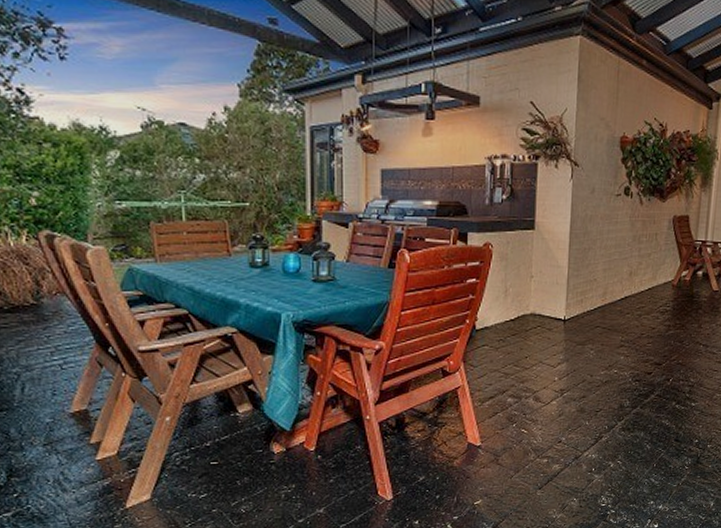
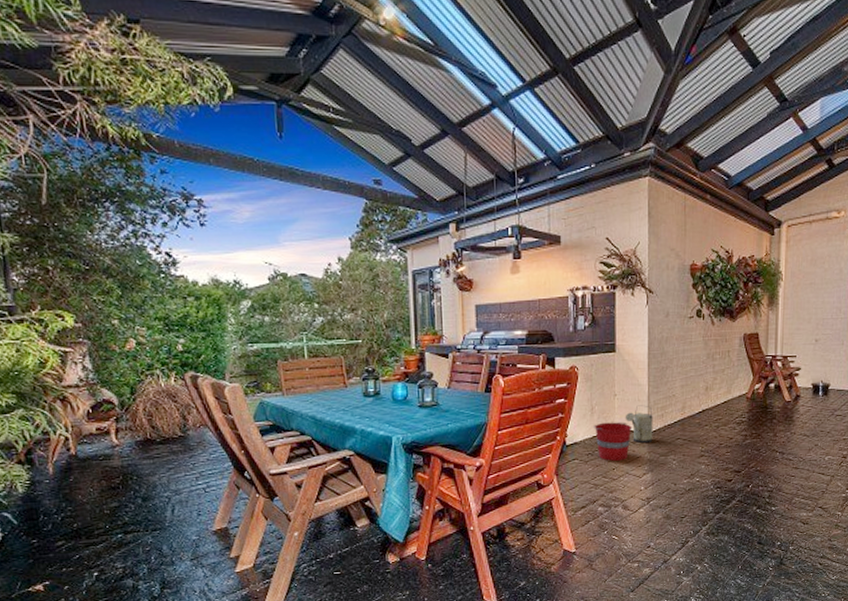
bucket: none [506,306,549,350] -> present [593,422,632,462]
watering can: none [541,289,572,331] -> present [625,405,653,444]

